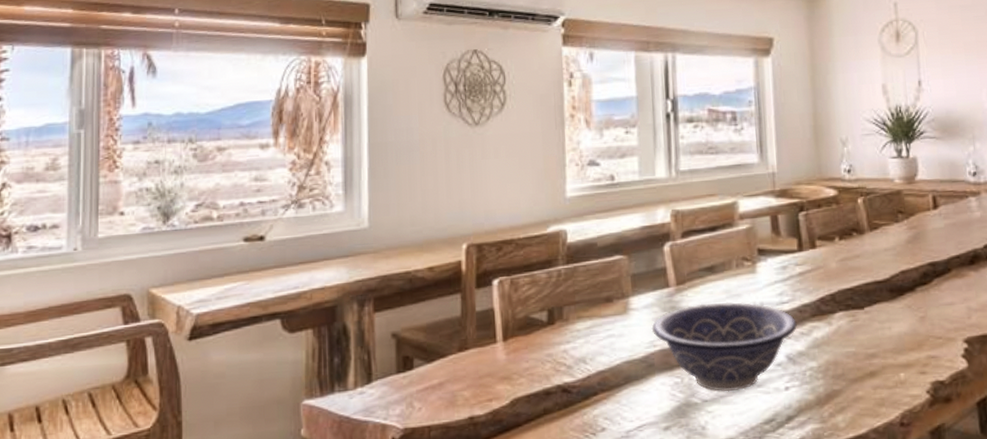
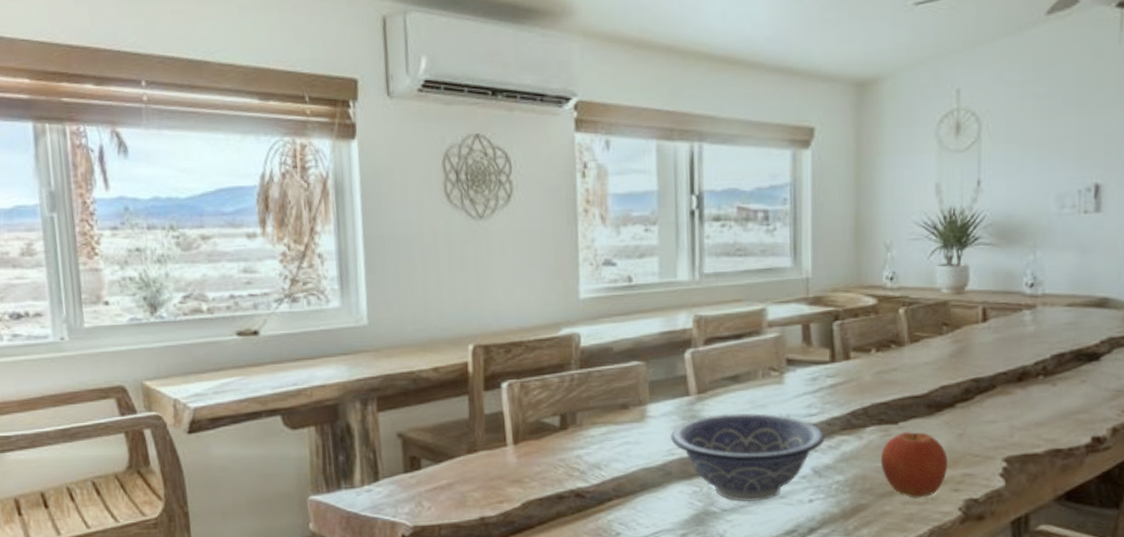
fruit: none [849,316,913,382] -> present [880,432,948,498]

